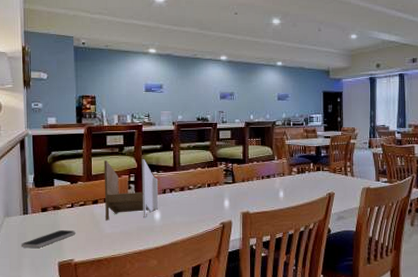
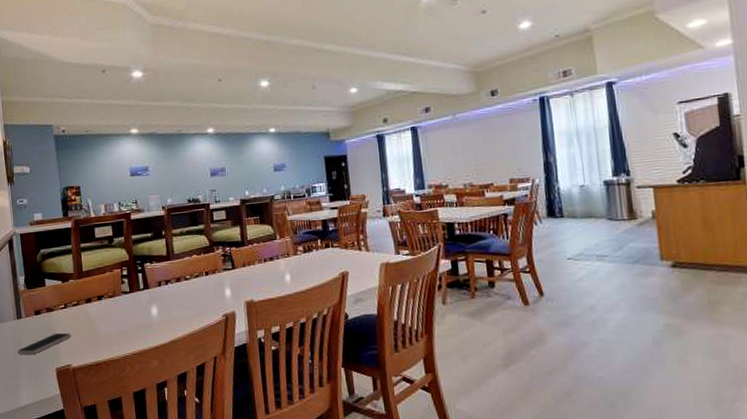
napkin holder: present [103,159,159,221] -> none [93,250,155,320]

